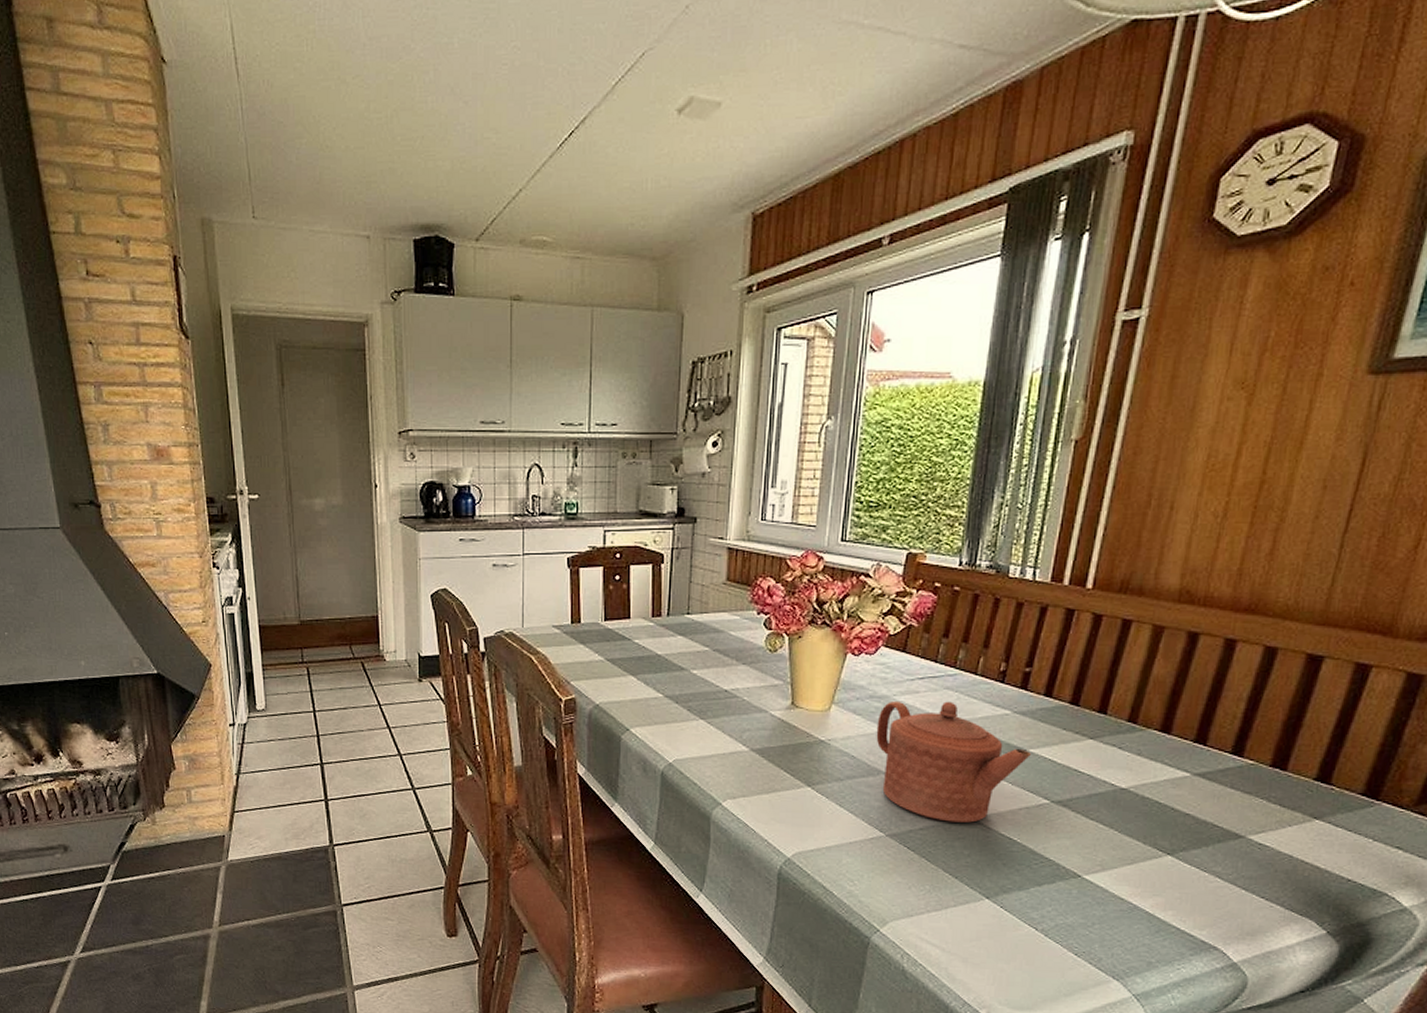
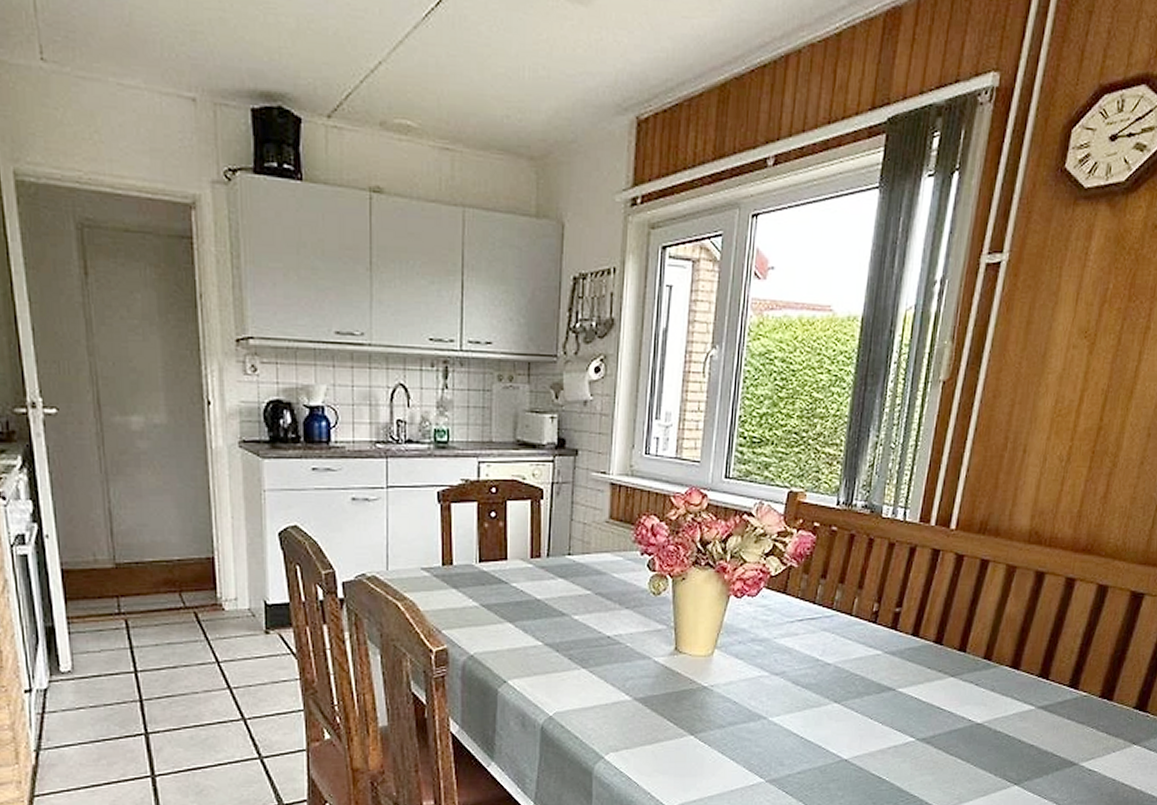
teapot: present [876,700,1031,823] -> none [757,643,899,764]

